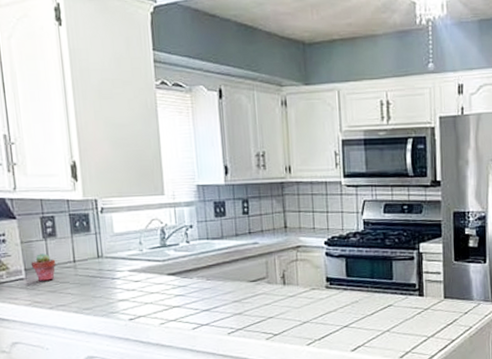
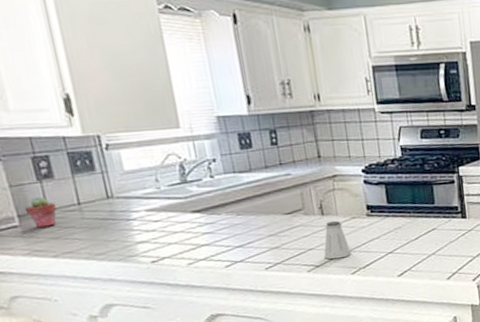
saltshaker: none [282,291,308,329] -> present [324,220,351,260]

